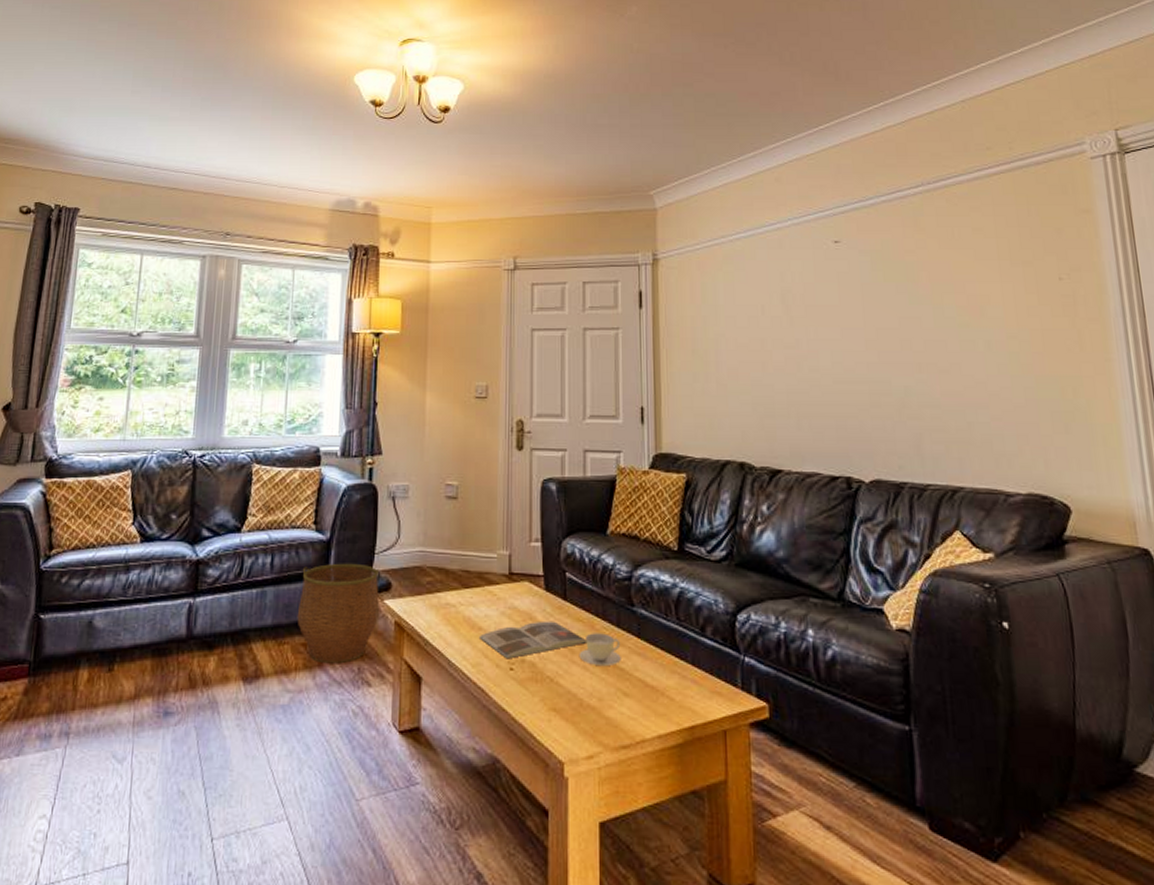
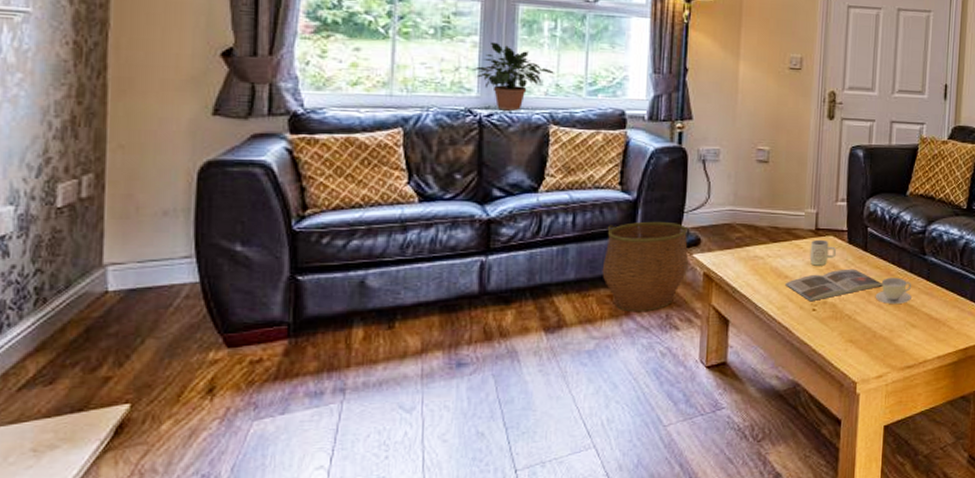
potted plant: none [190,385,258,451] -> present [473,41,554,111]
mug: none [504,585,532,617] -> present [809,239,836,266]

